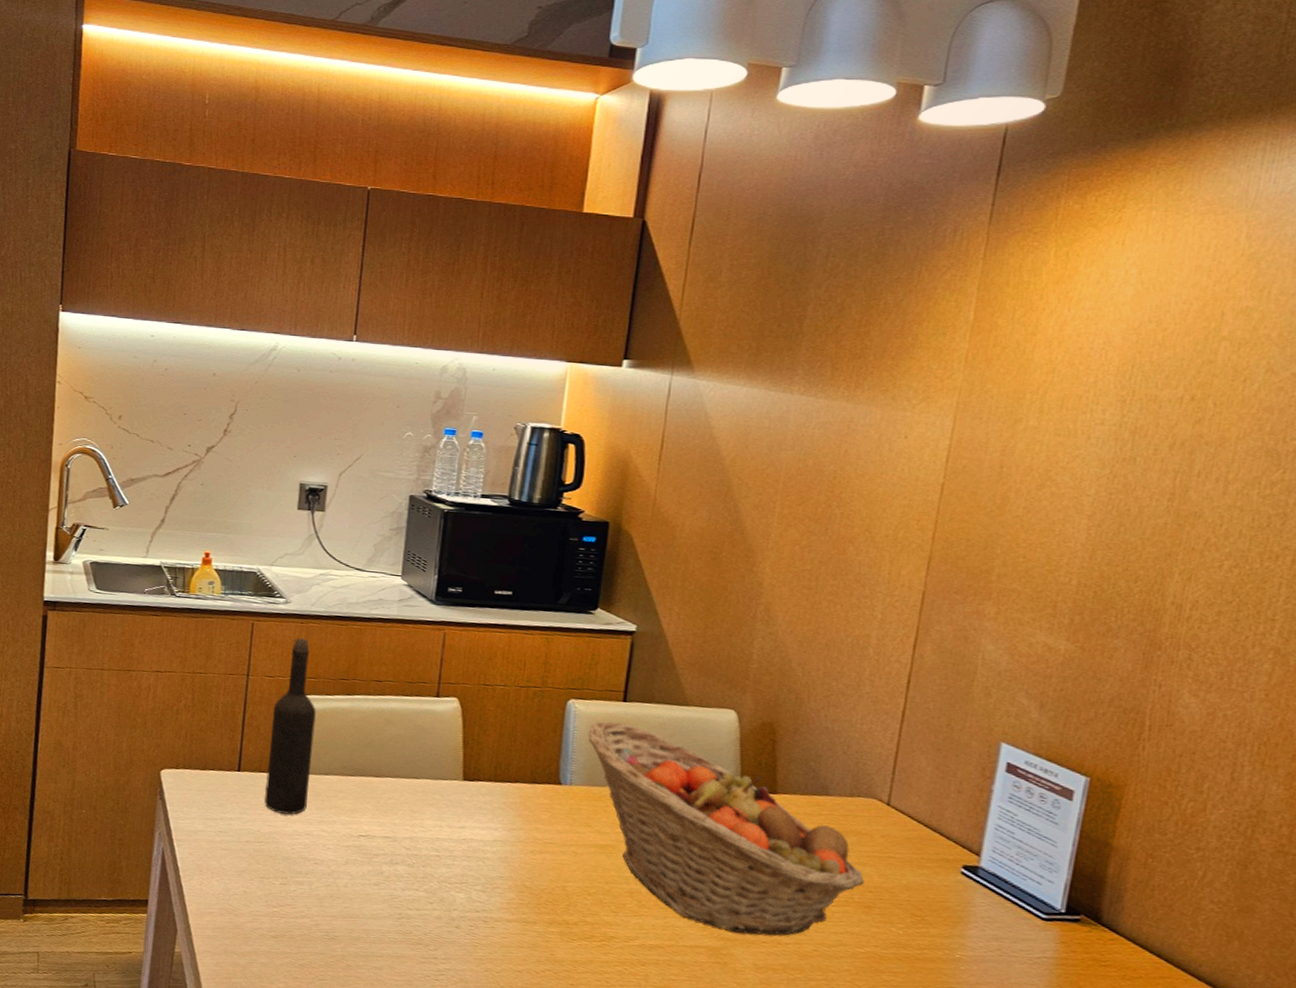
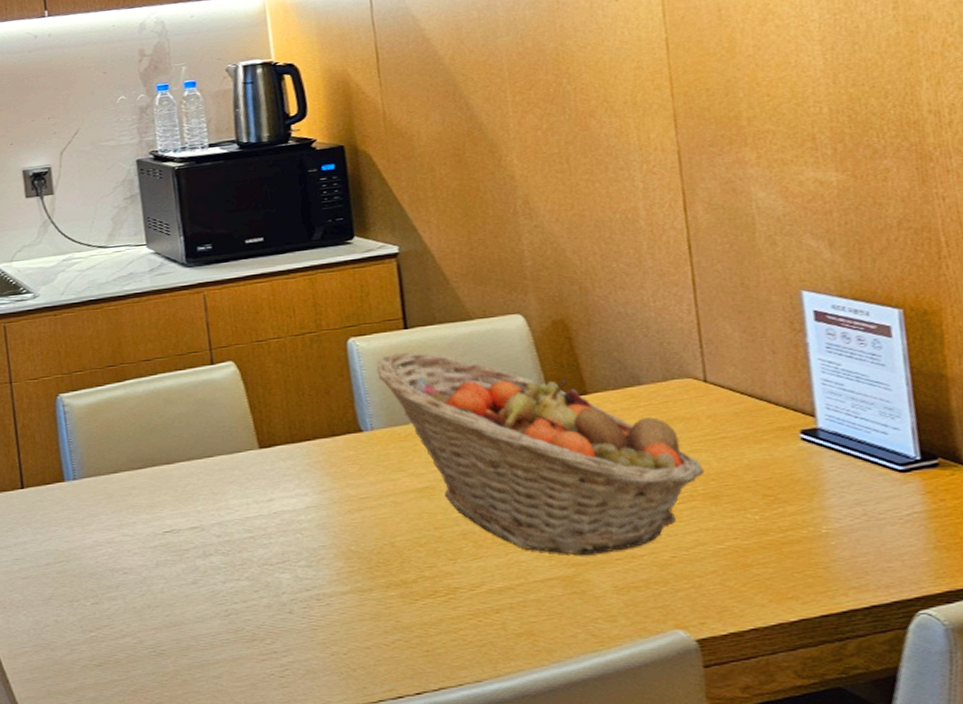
wine bottle: present [264,638,316,815] -> none [44,331,103,526]

